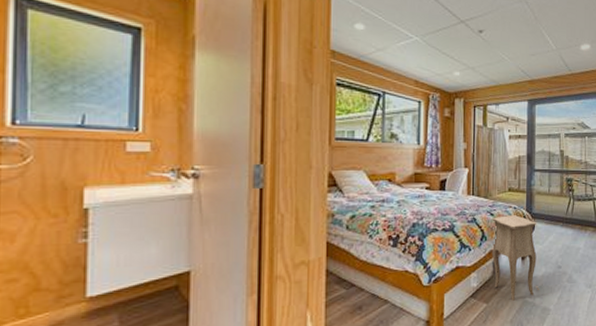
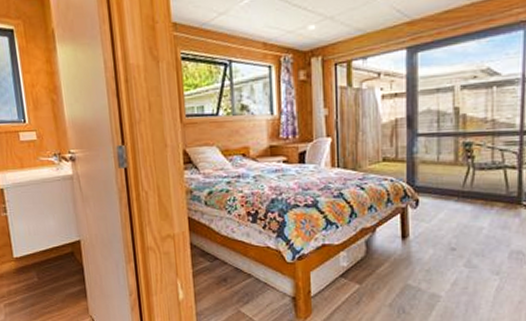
side table: present [492,215,539,301] -> none [362,189,426,284]

